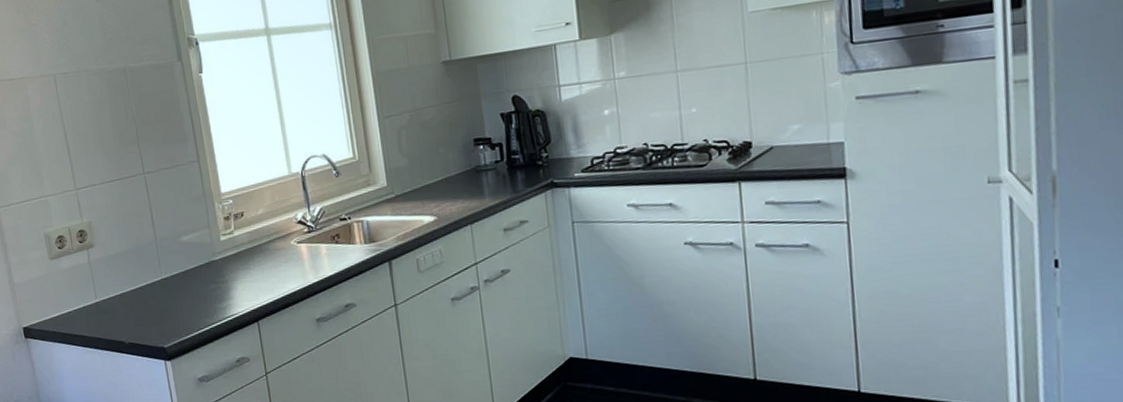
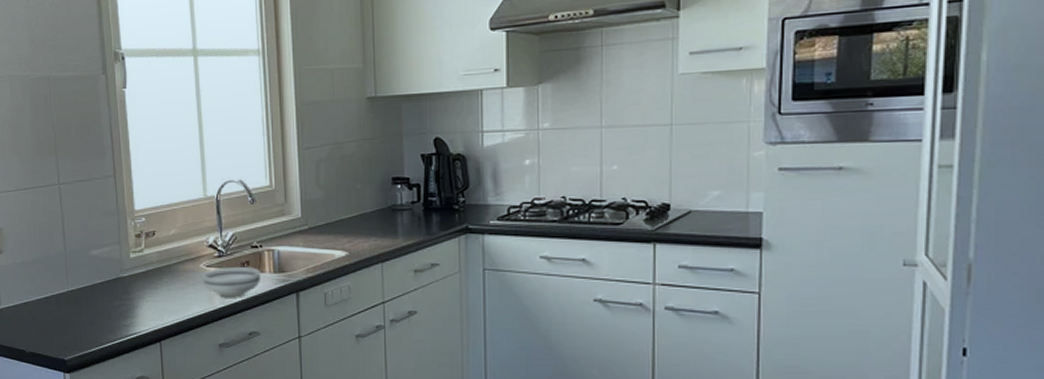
bowl: none [294,240,353,272] -> present [202,267,262,297]

